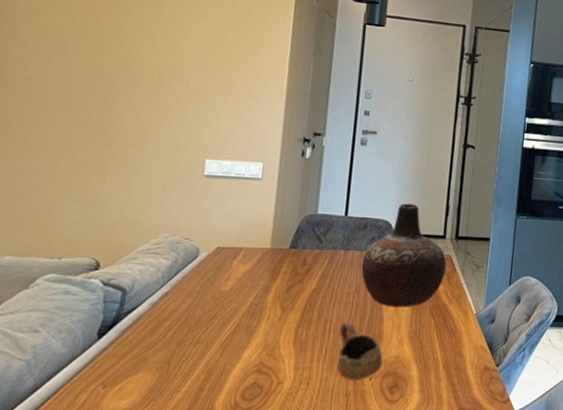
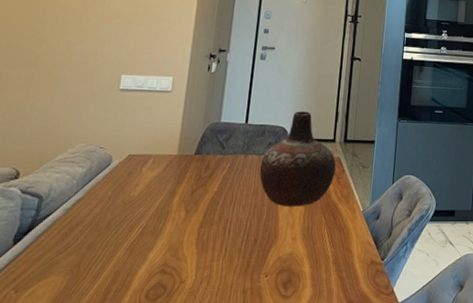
cup: present [336,321,383,380] -> none [235,221,278,277]

